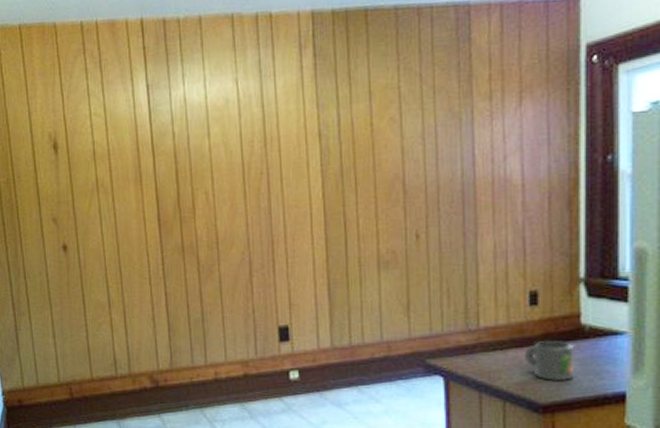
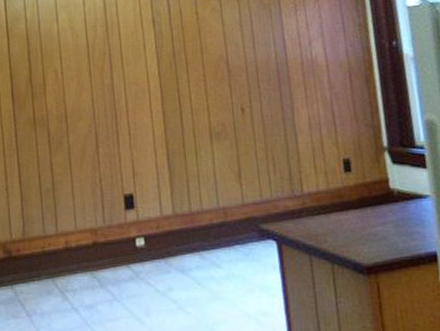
mug: present [524,340,575,382] -> none [344,204,390,243]

